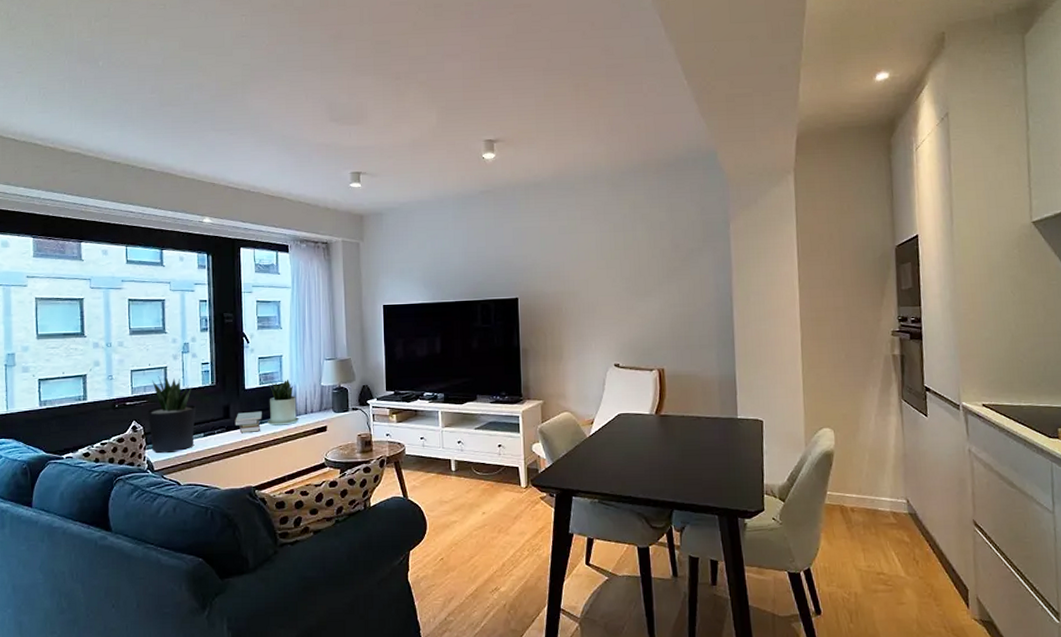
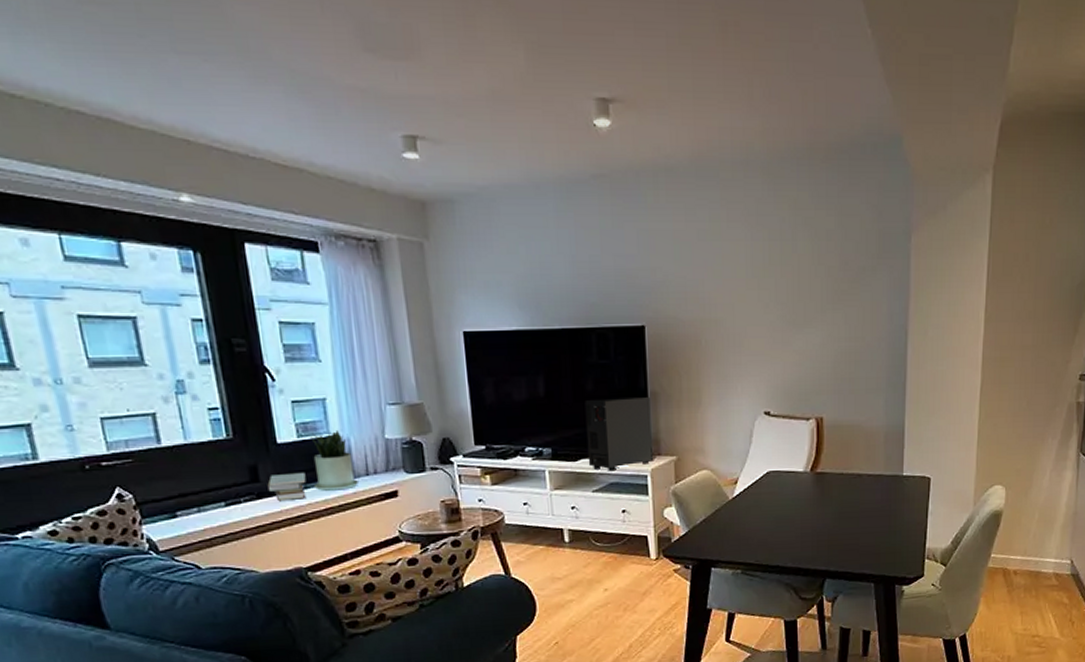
planter: present [147,376,196,453] -> none [135,426,212,529]
speaker: none [471,352,523,413] -> present [584,396,653,472]

